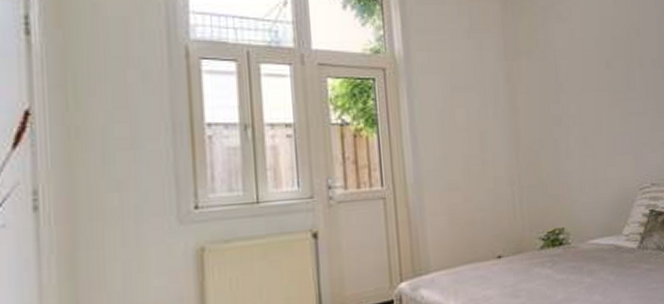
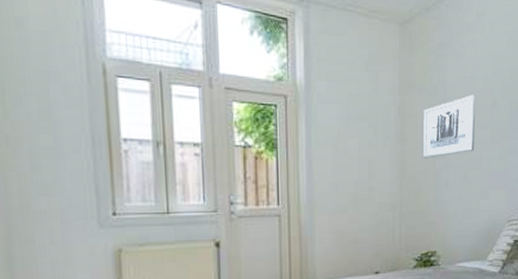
wall art: none [533,56,592,126] -> present [422,94,475,158]

